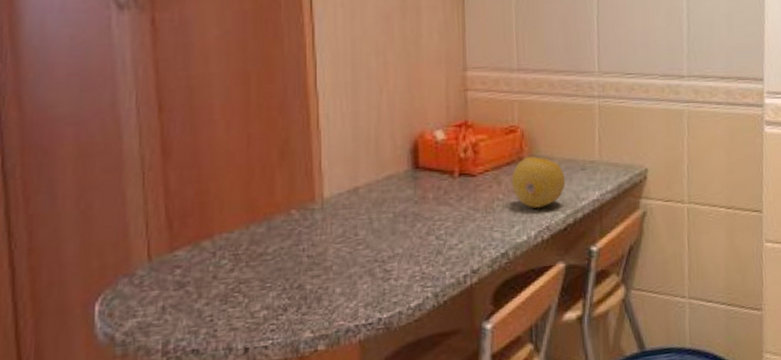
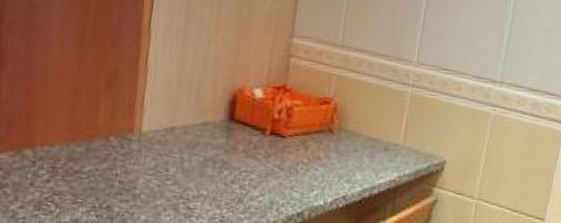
fruit: present [511,157,566,209] -> none [317,129,369,179]

